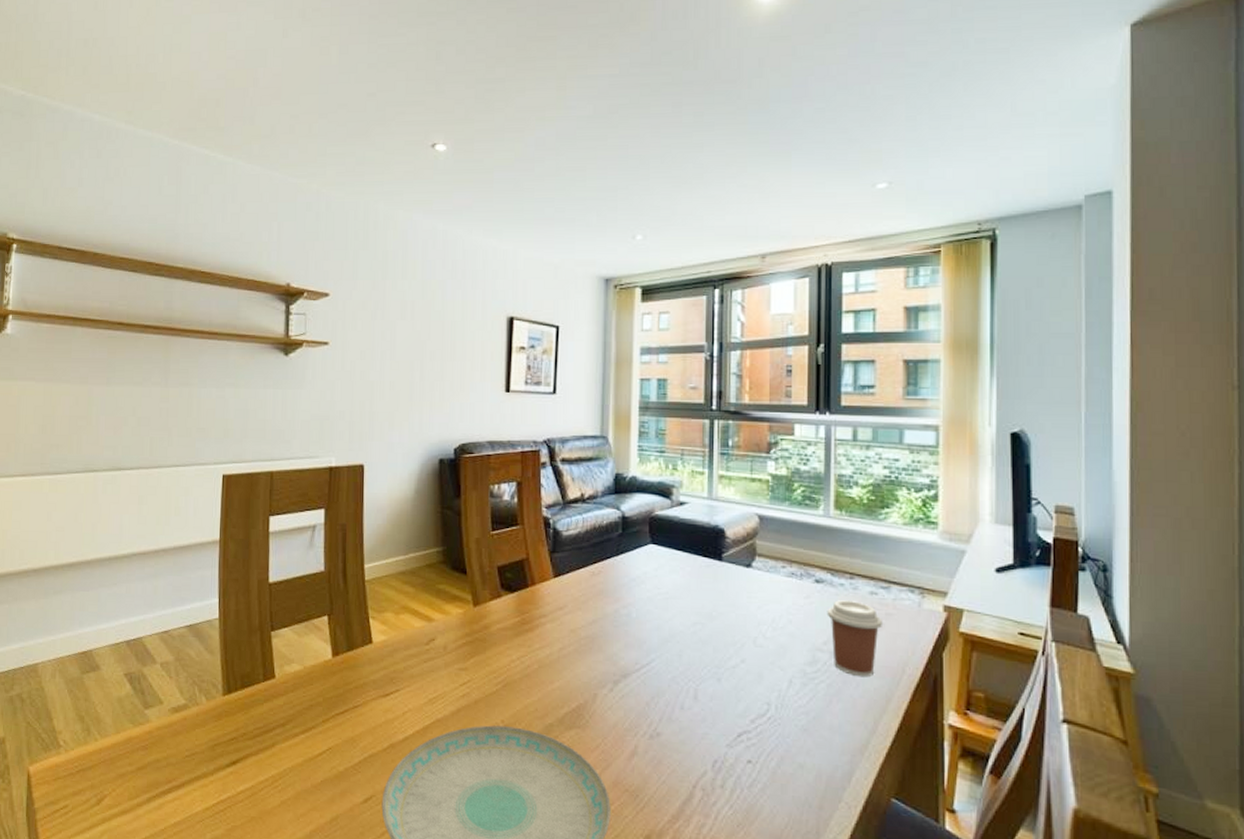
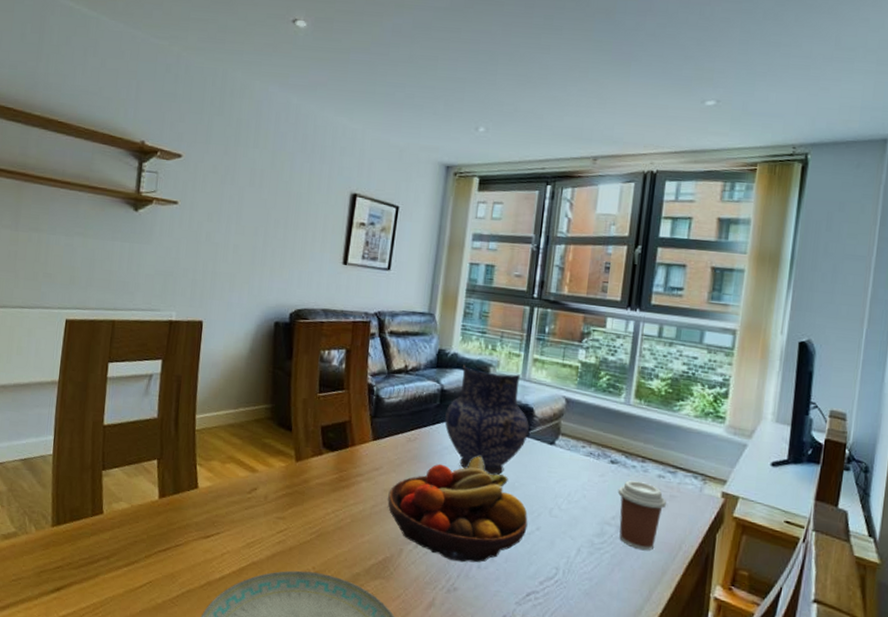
fruit bowl: none [576,586,731,704] -> present [387,456,528,563]
pottery: none [629,488,721,606] -> present [444,364,529,476]

